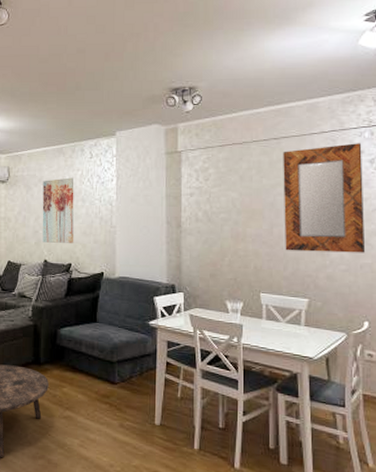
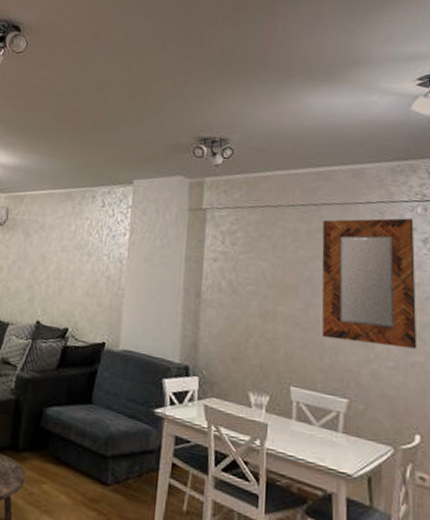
wall art: present [42,177,74,243] -> none [37,226,82,304]

